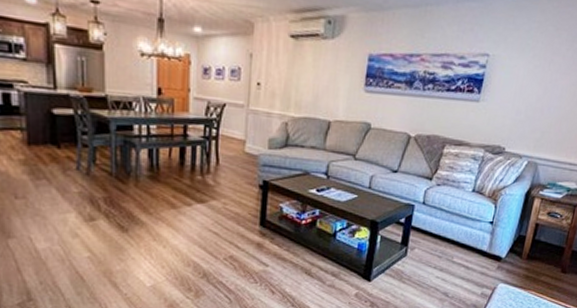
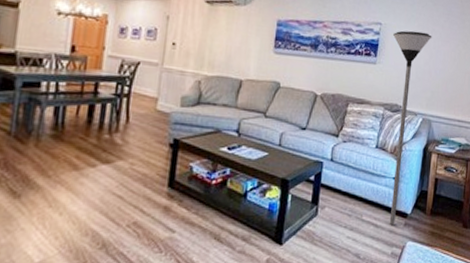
floor lamp: none [481,62,550,268] -> present [389,30,432,226]

